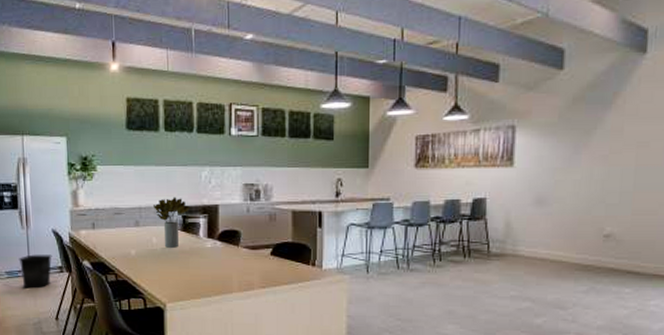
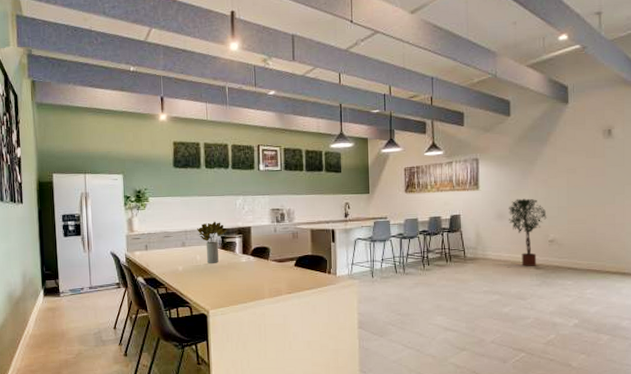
waste bin: present [18,254,52,287] -> none [81,273,111,302]
potted tree: none [551,179,604,267] -> present [509,198,547,266]

